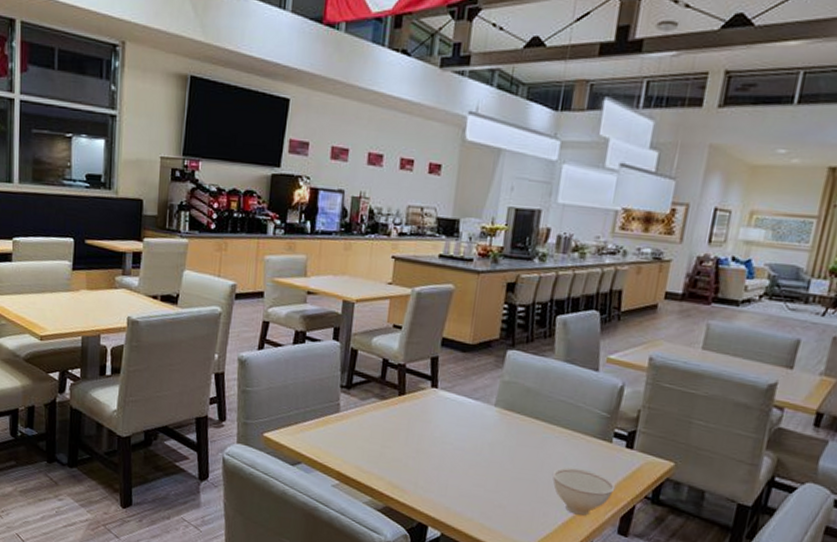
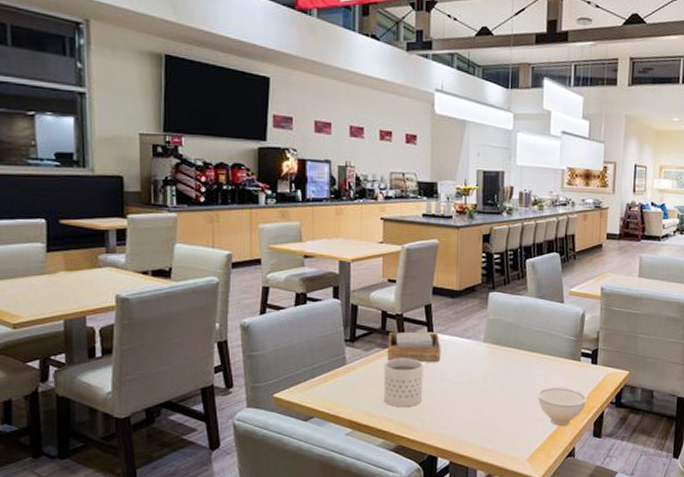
mug: none [375,411,423,467] -> present [383,358,423,407]
napkin holder: none [384,383,445,422] -> present [388,331,441,362]

